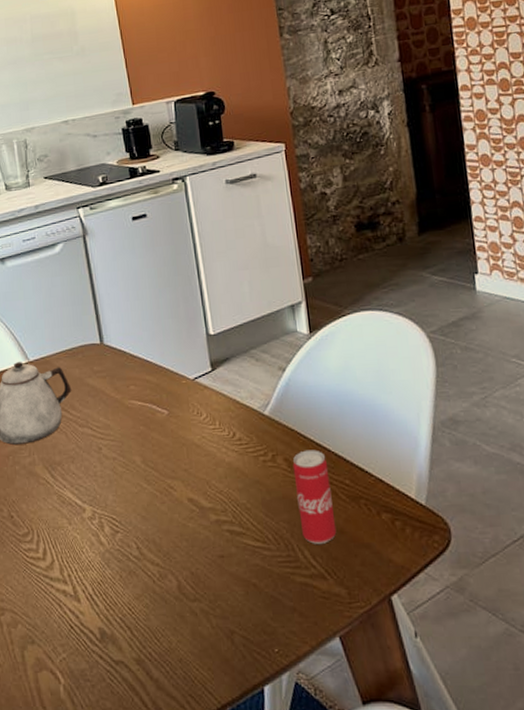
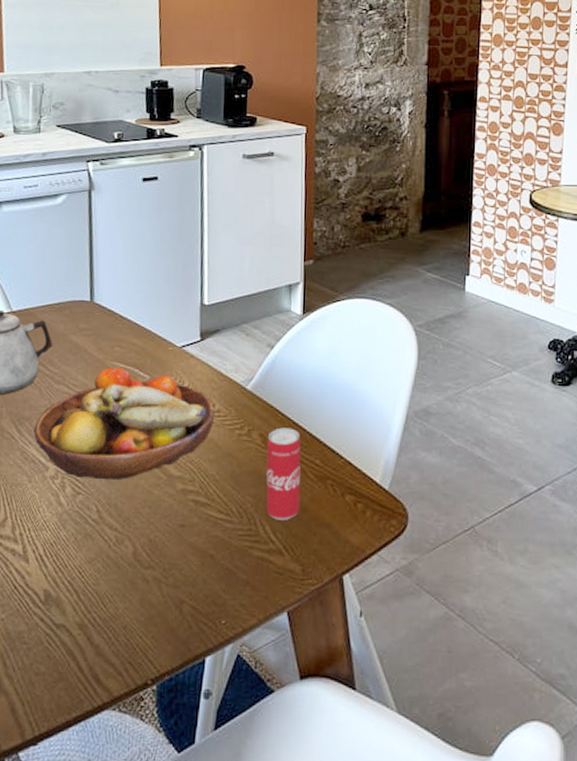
fruit bowl: none [66,406,238,517] -> present [33,367,215,480]

